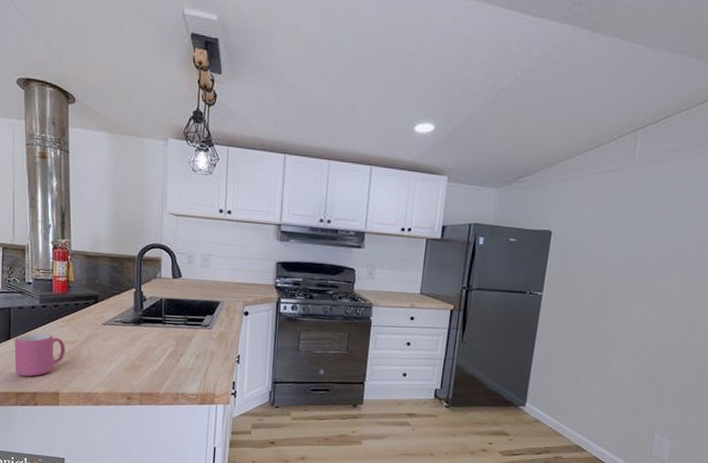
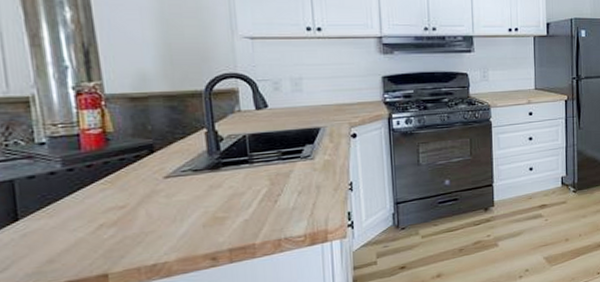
mug: present [14,333,66,377] -> none [25,203,112,265]

